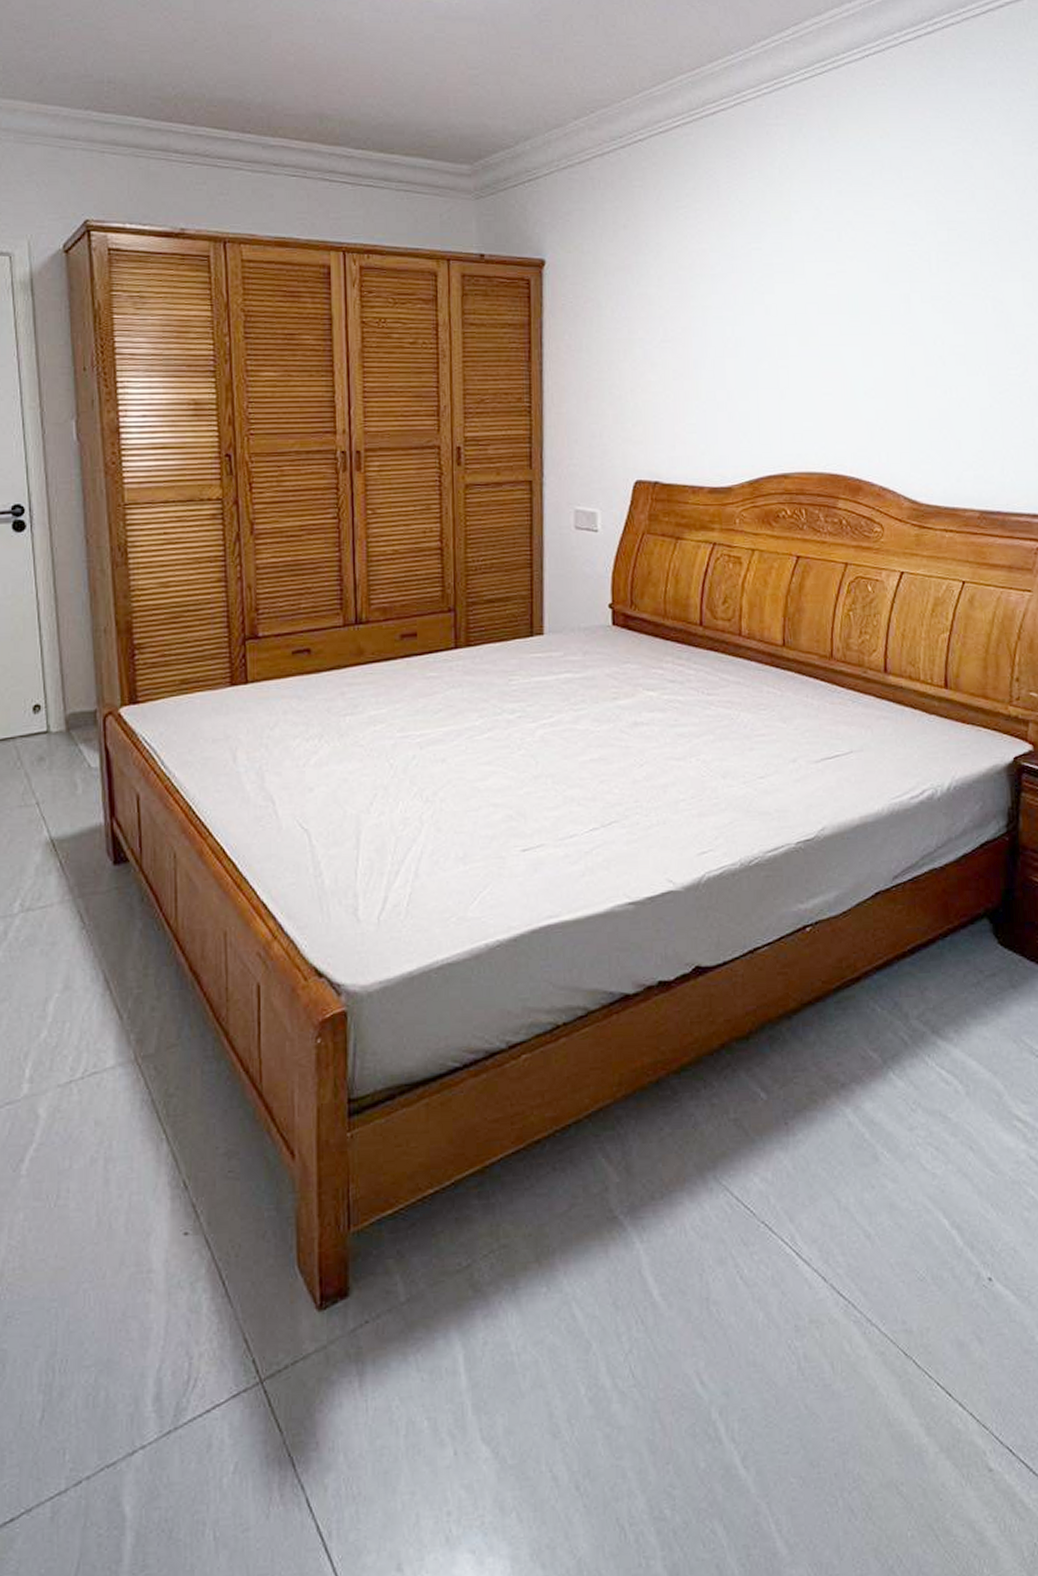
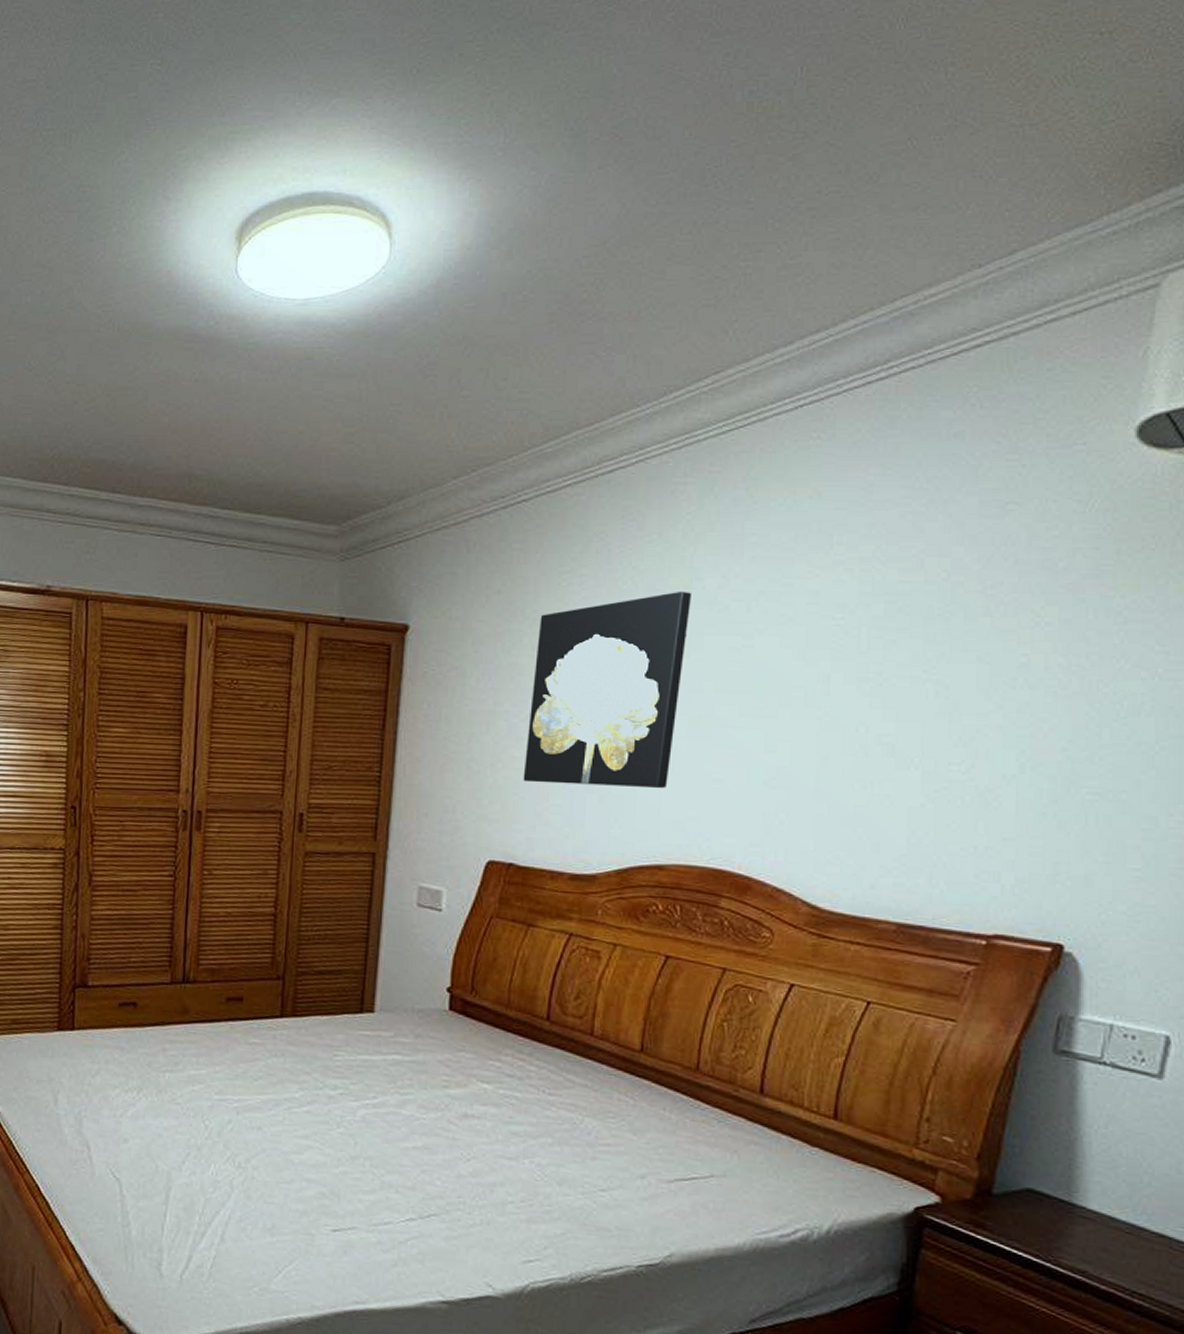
wall art: none [660,222,792,405] -> present [523,591,691,789]

